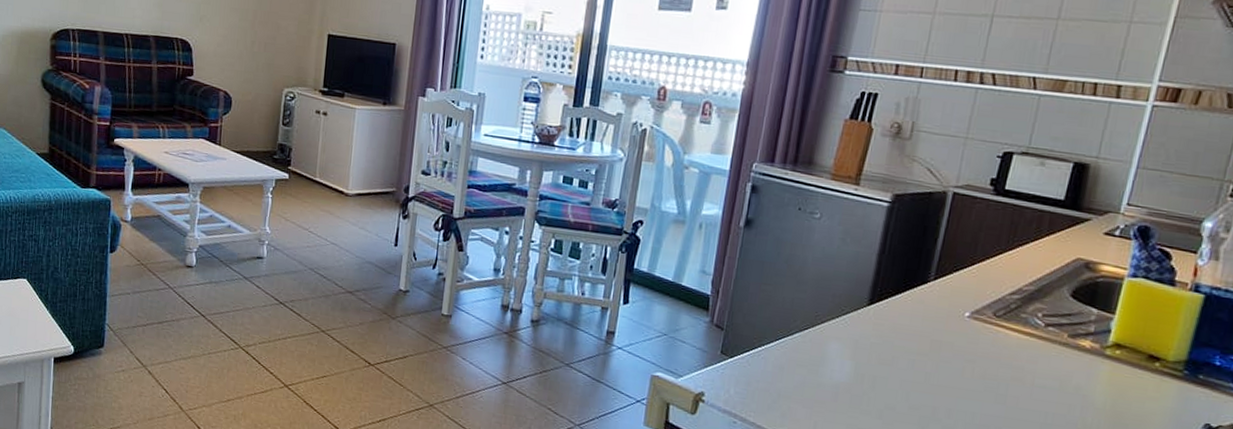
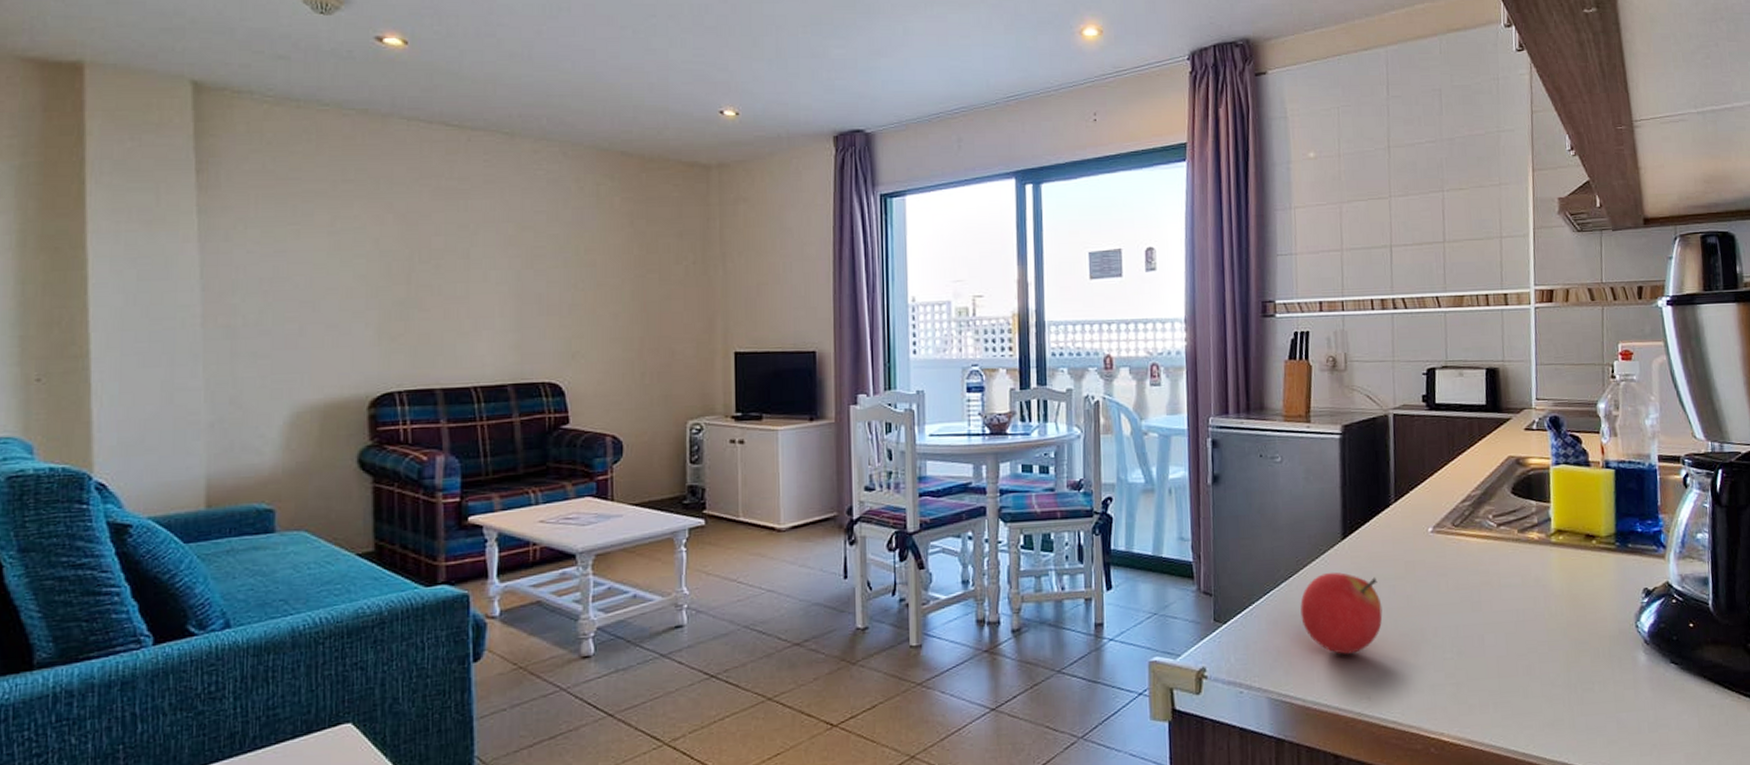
fruit: none [808,333,897,414] -> present [1300,572,1383,654]

